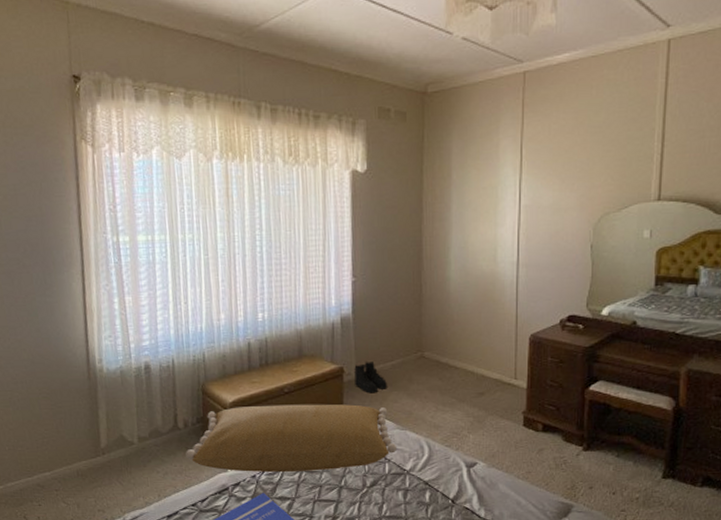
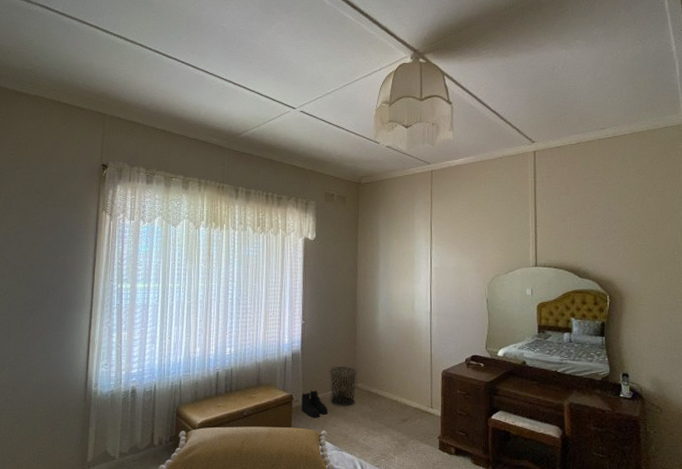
waste bin: none [388,332,424,381] -> present [329,367,357,408]

